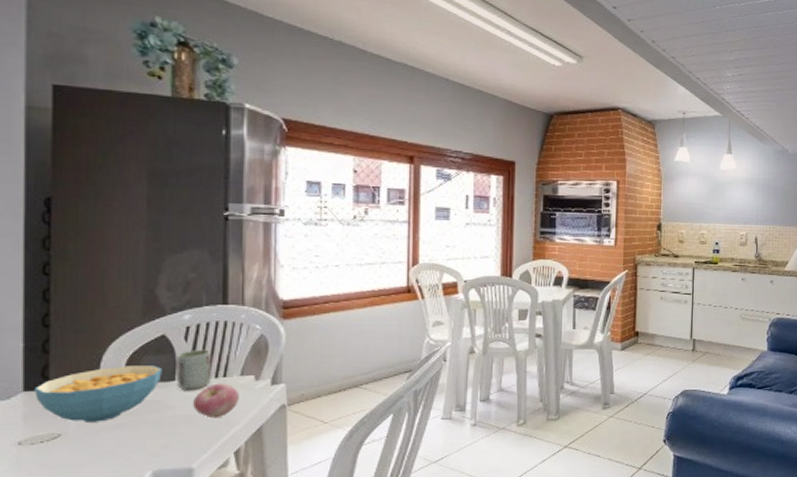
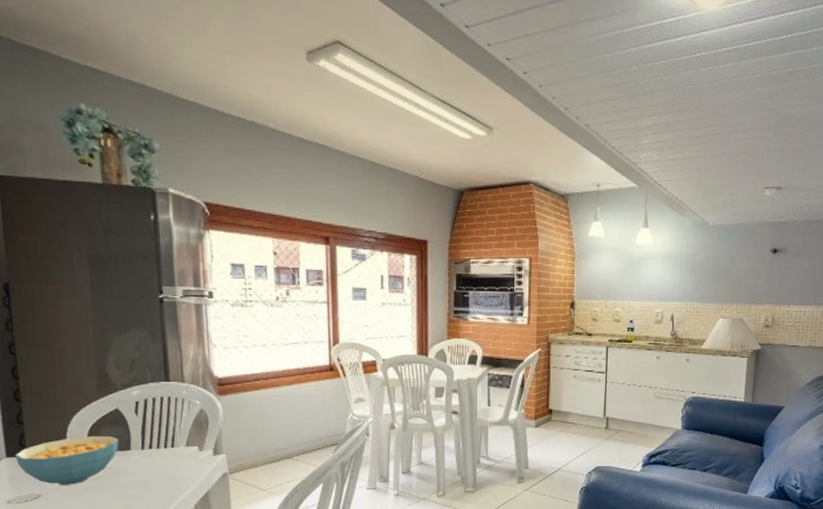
cup: present [177,349,212,391] -> none [130,422,162,459]
apple: present [193,383,239,419] -> none [148,453,187,484]

